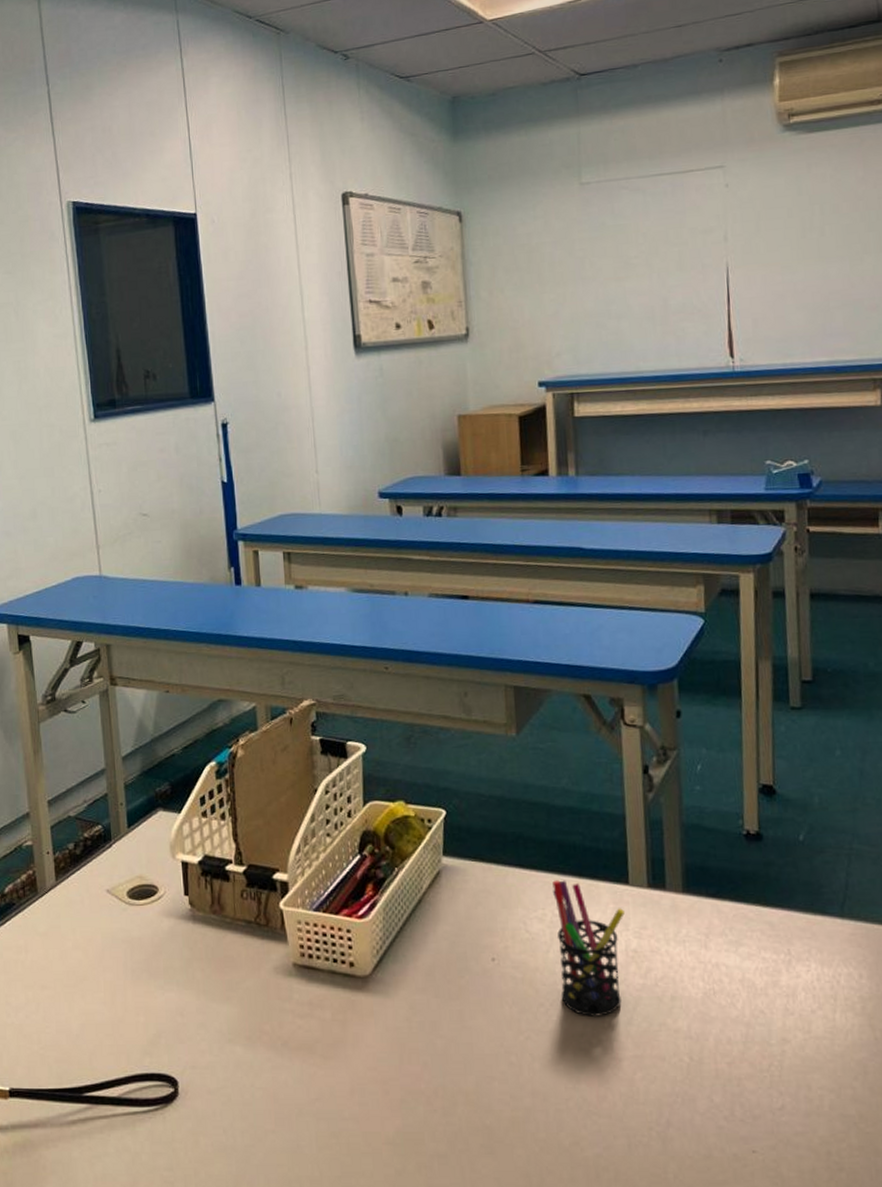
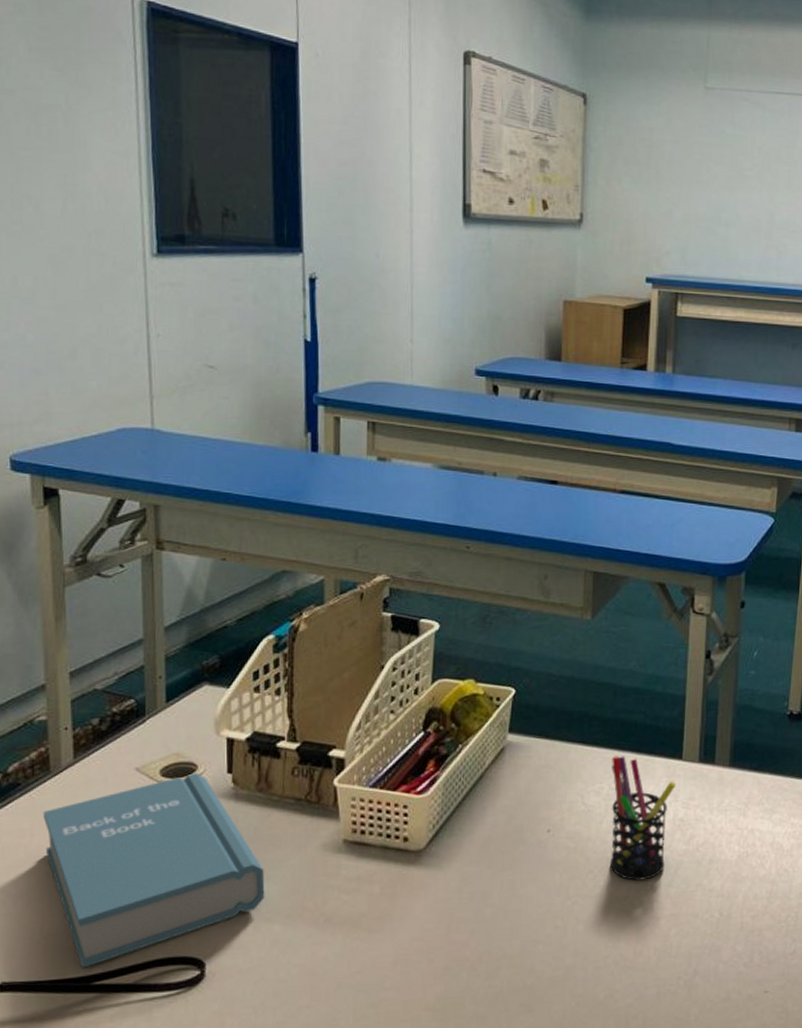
book: none [34,895,226,1079] -> present [43,773,265,968]

